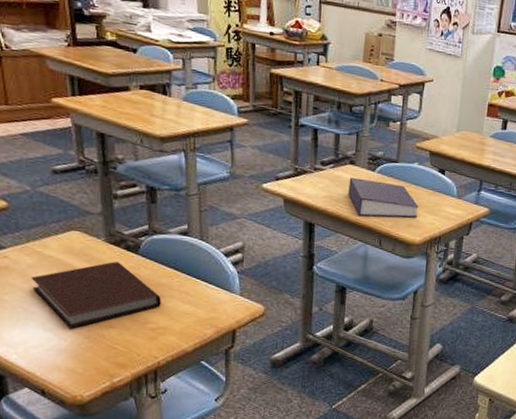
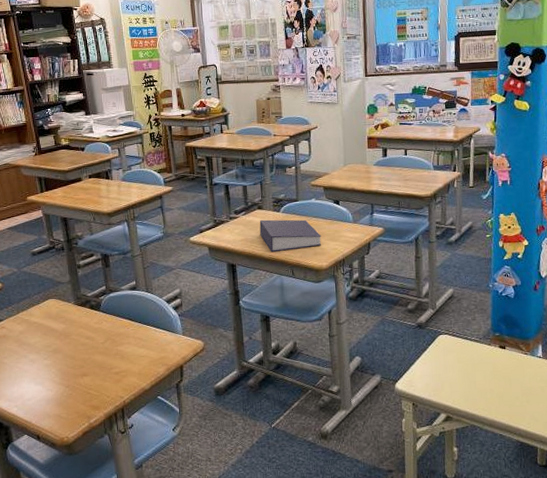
notebook: present [31,262,161,329] -> none [22,320,121,381]

